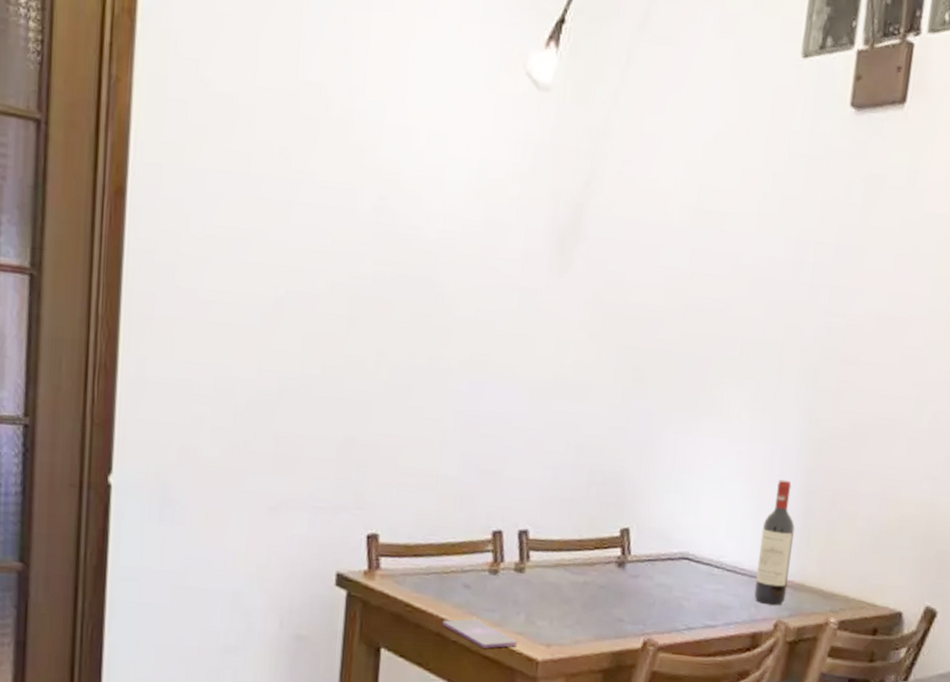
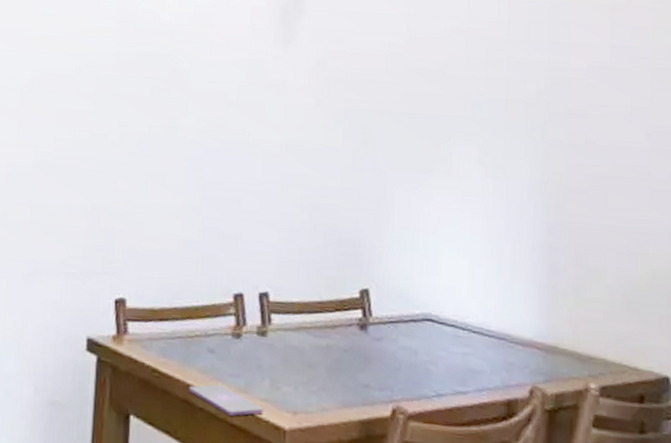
wine bottle: present [754,480,795,605] -> none [504,236,541,369]

